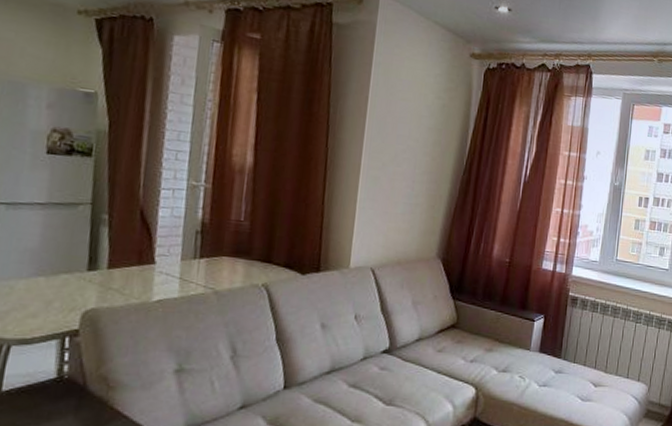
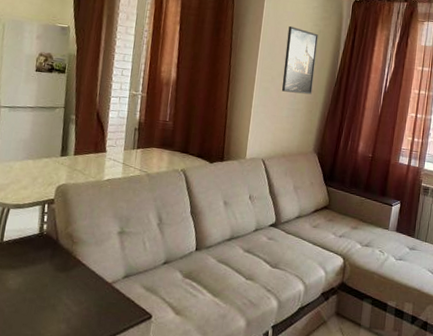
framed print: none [395,98,442,186] -> present [281,26,318,95]

